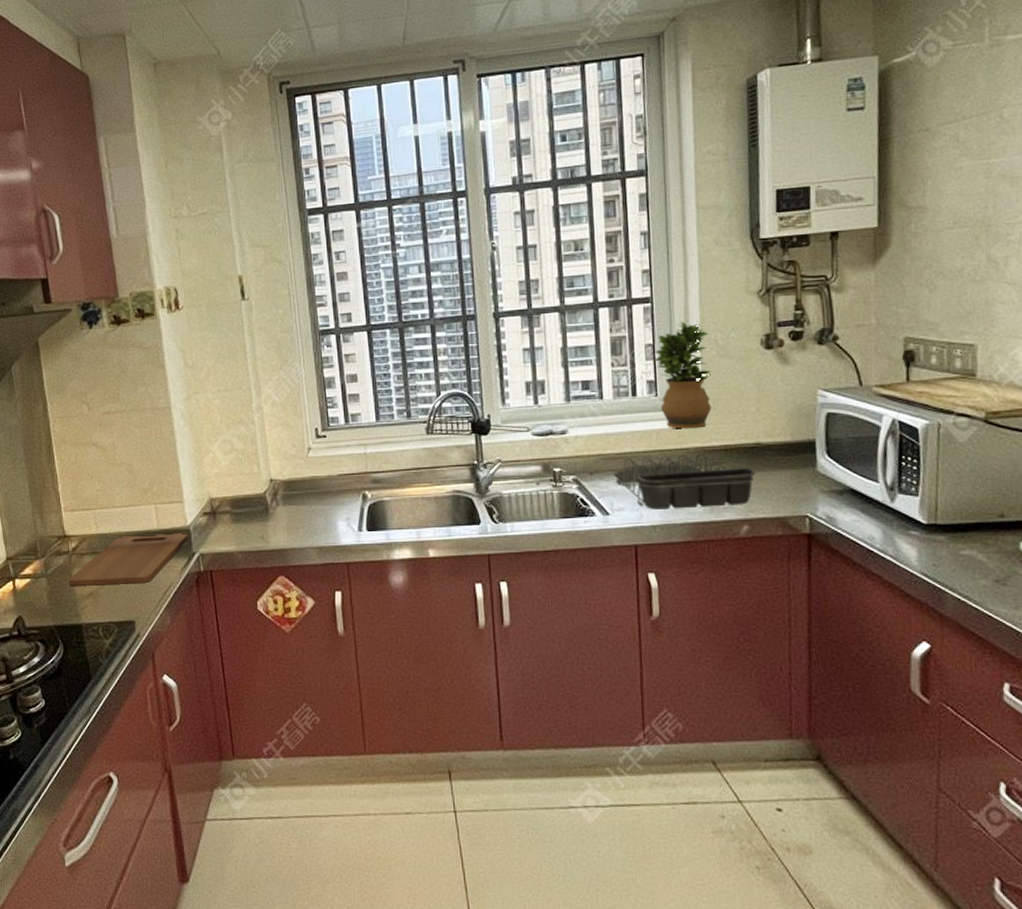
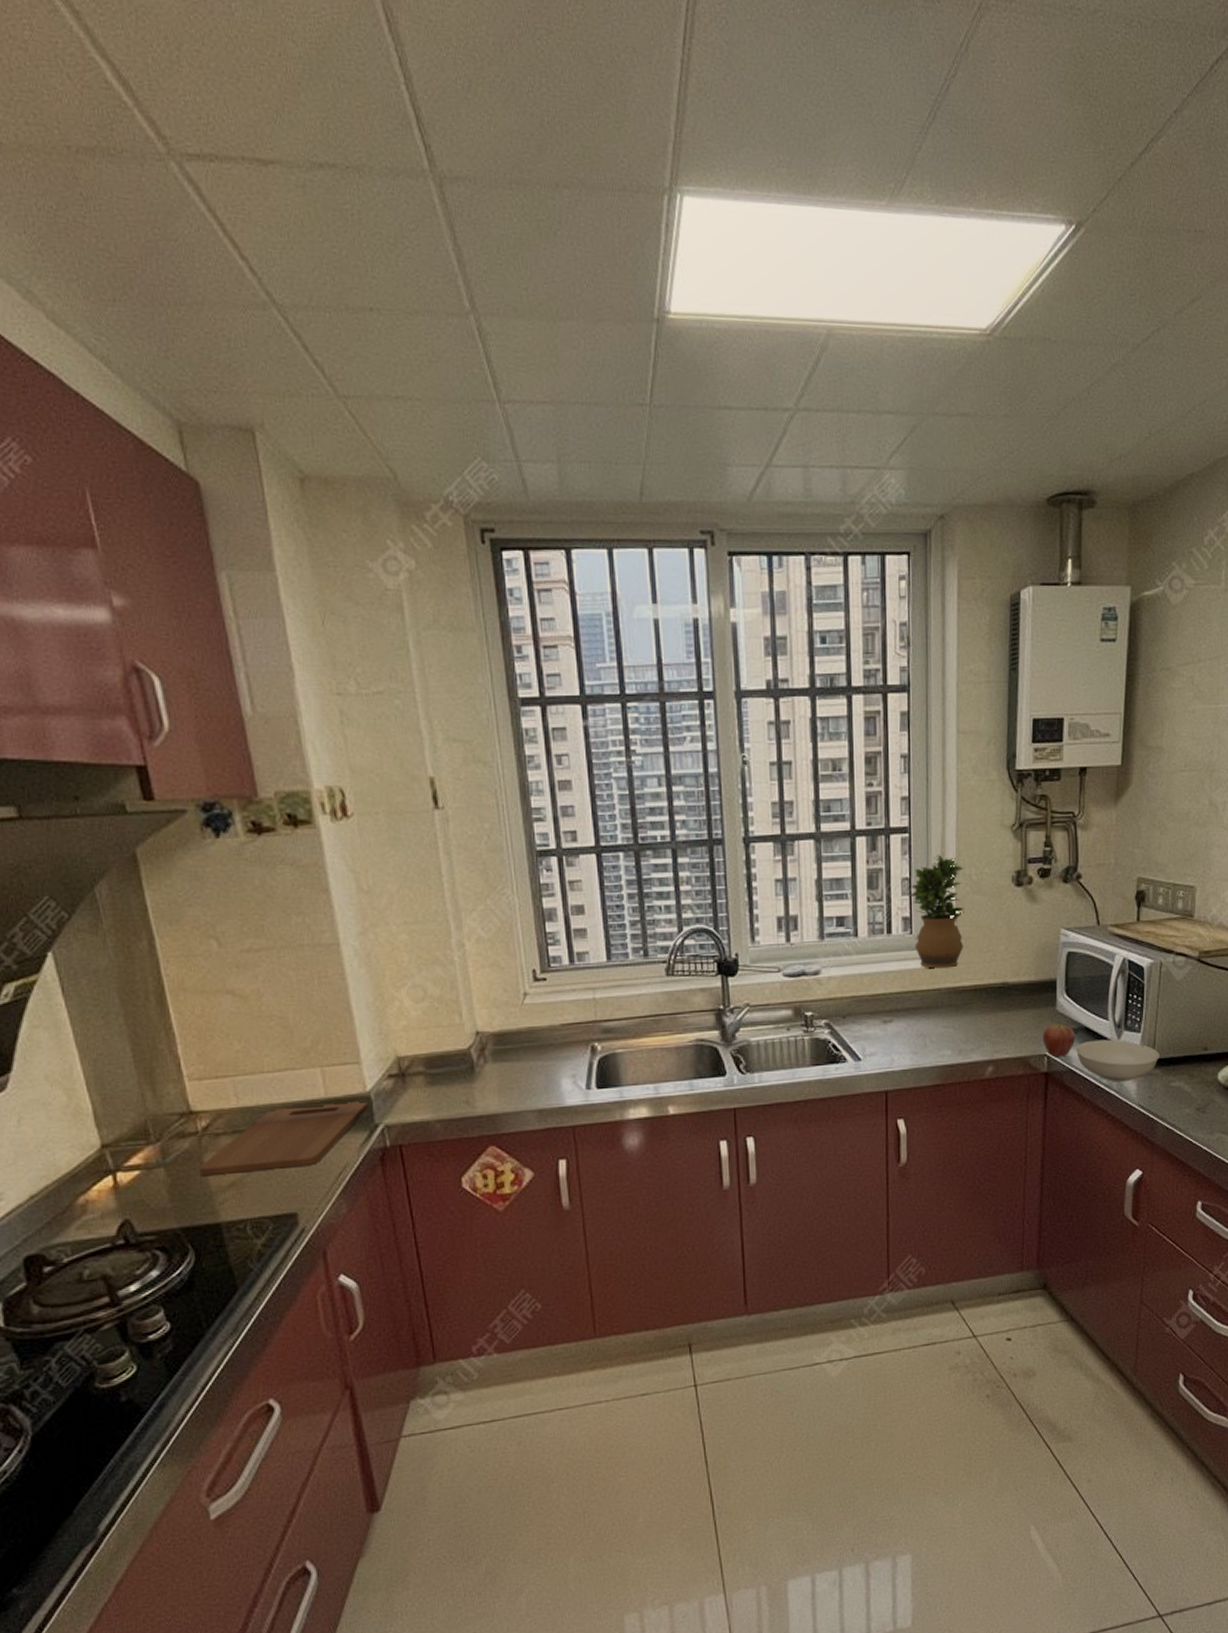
dish rack: present [613,452,756,510] -> none [866,993,1002,1054]
fruit: none [802,485,840,519] -> present [1042,1023,1075,1058]
bowl: none [842,502,944,547] -> present [1076,1039,1159,1082]

